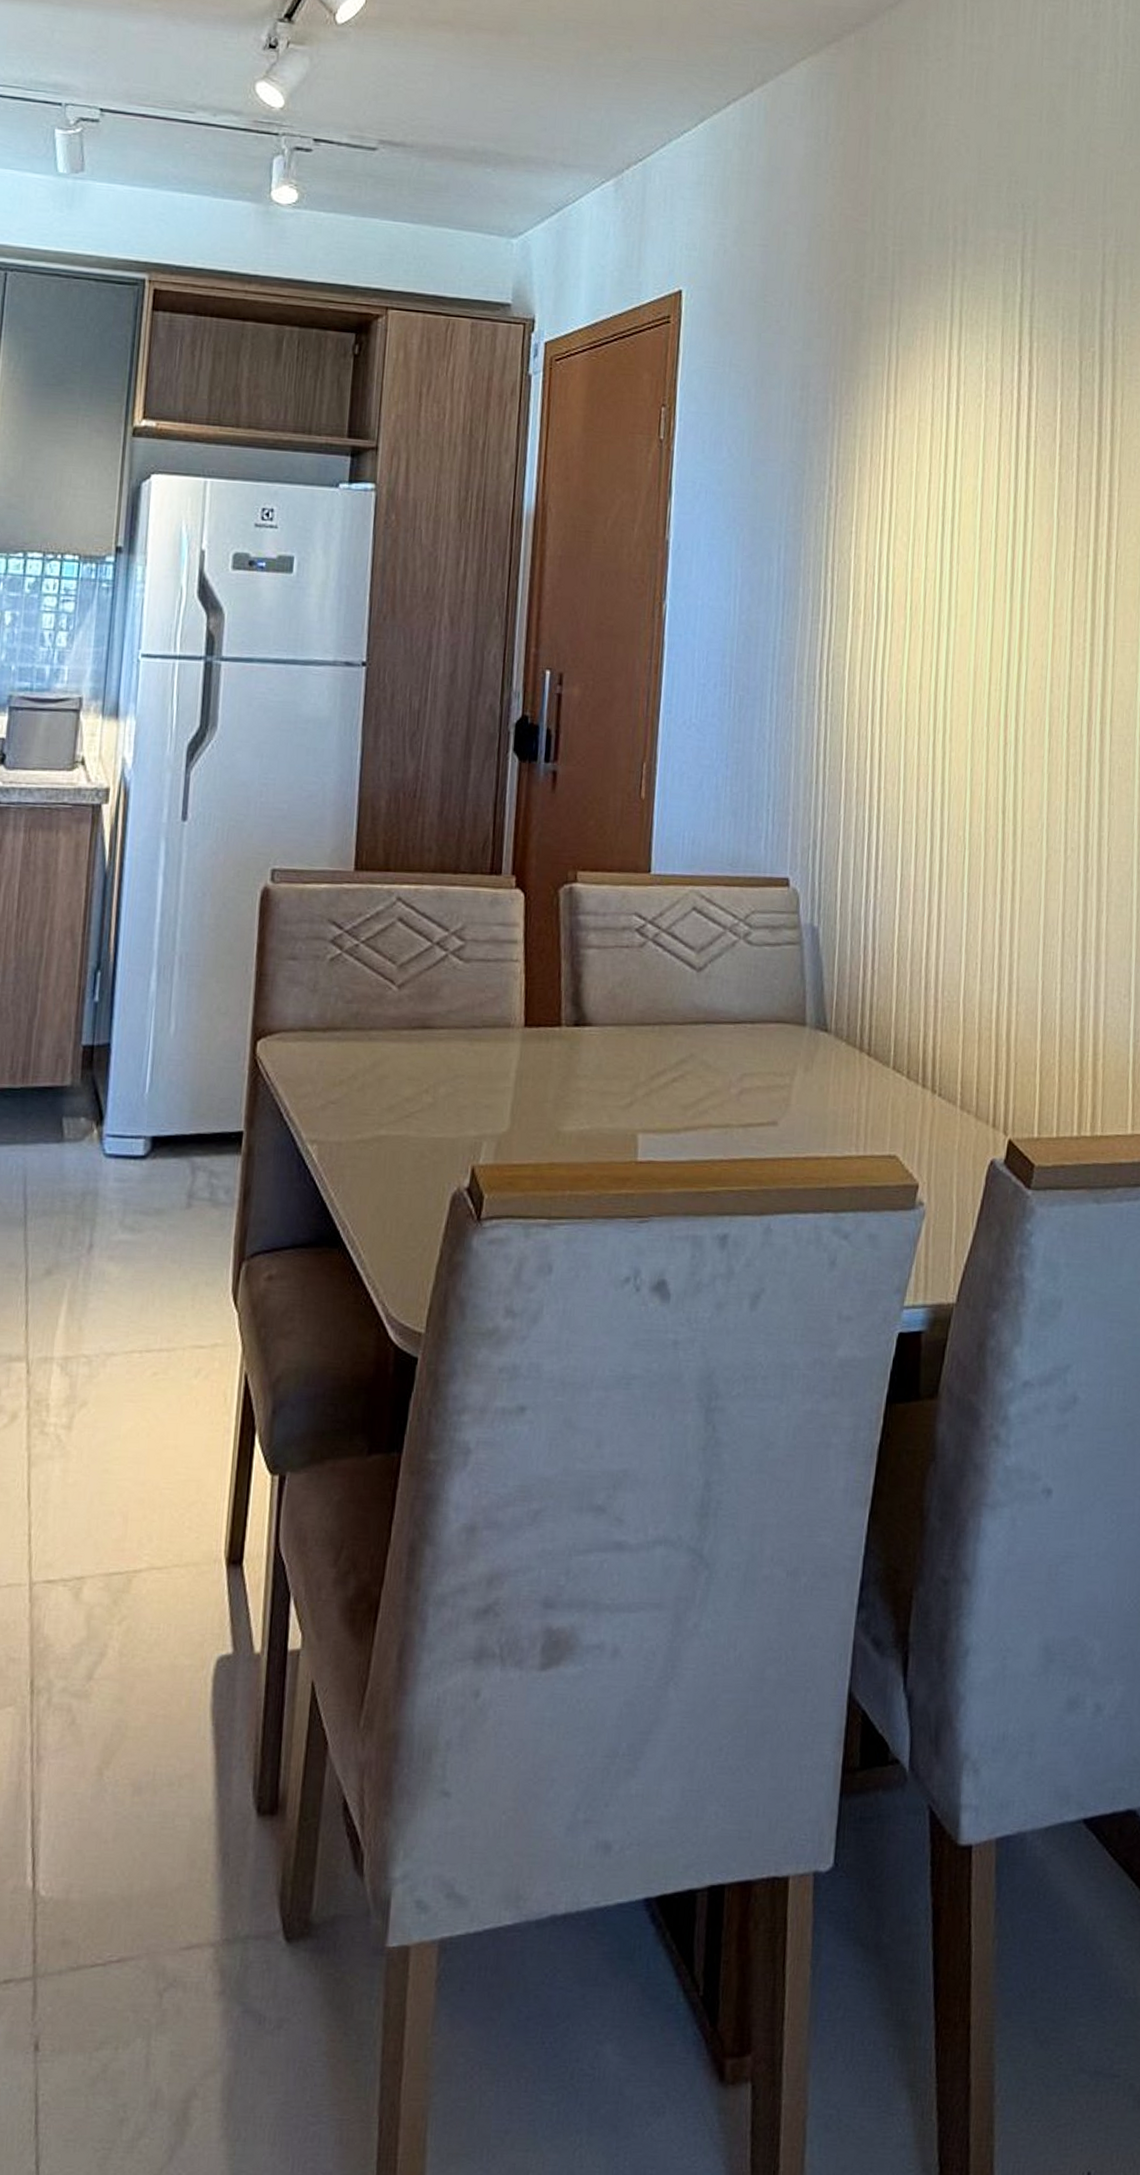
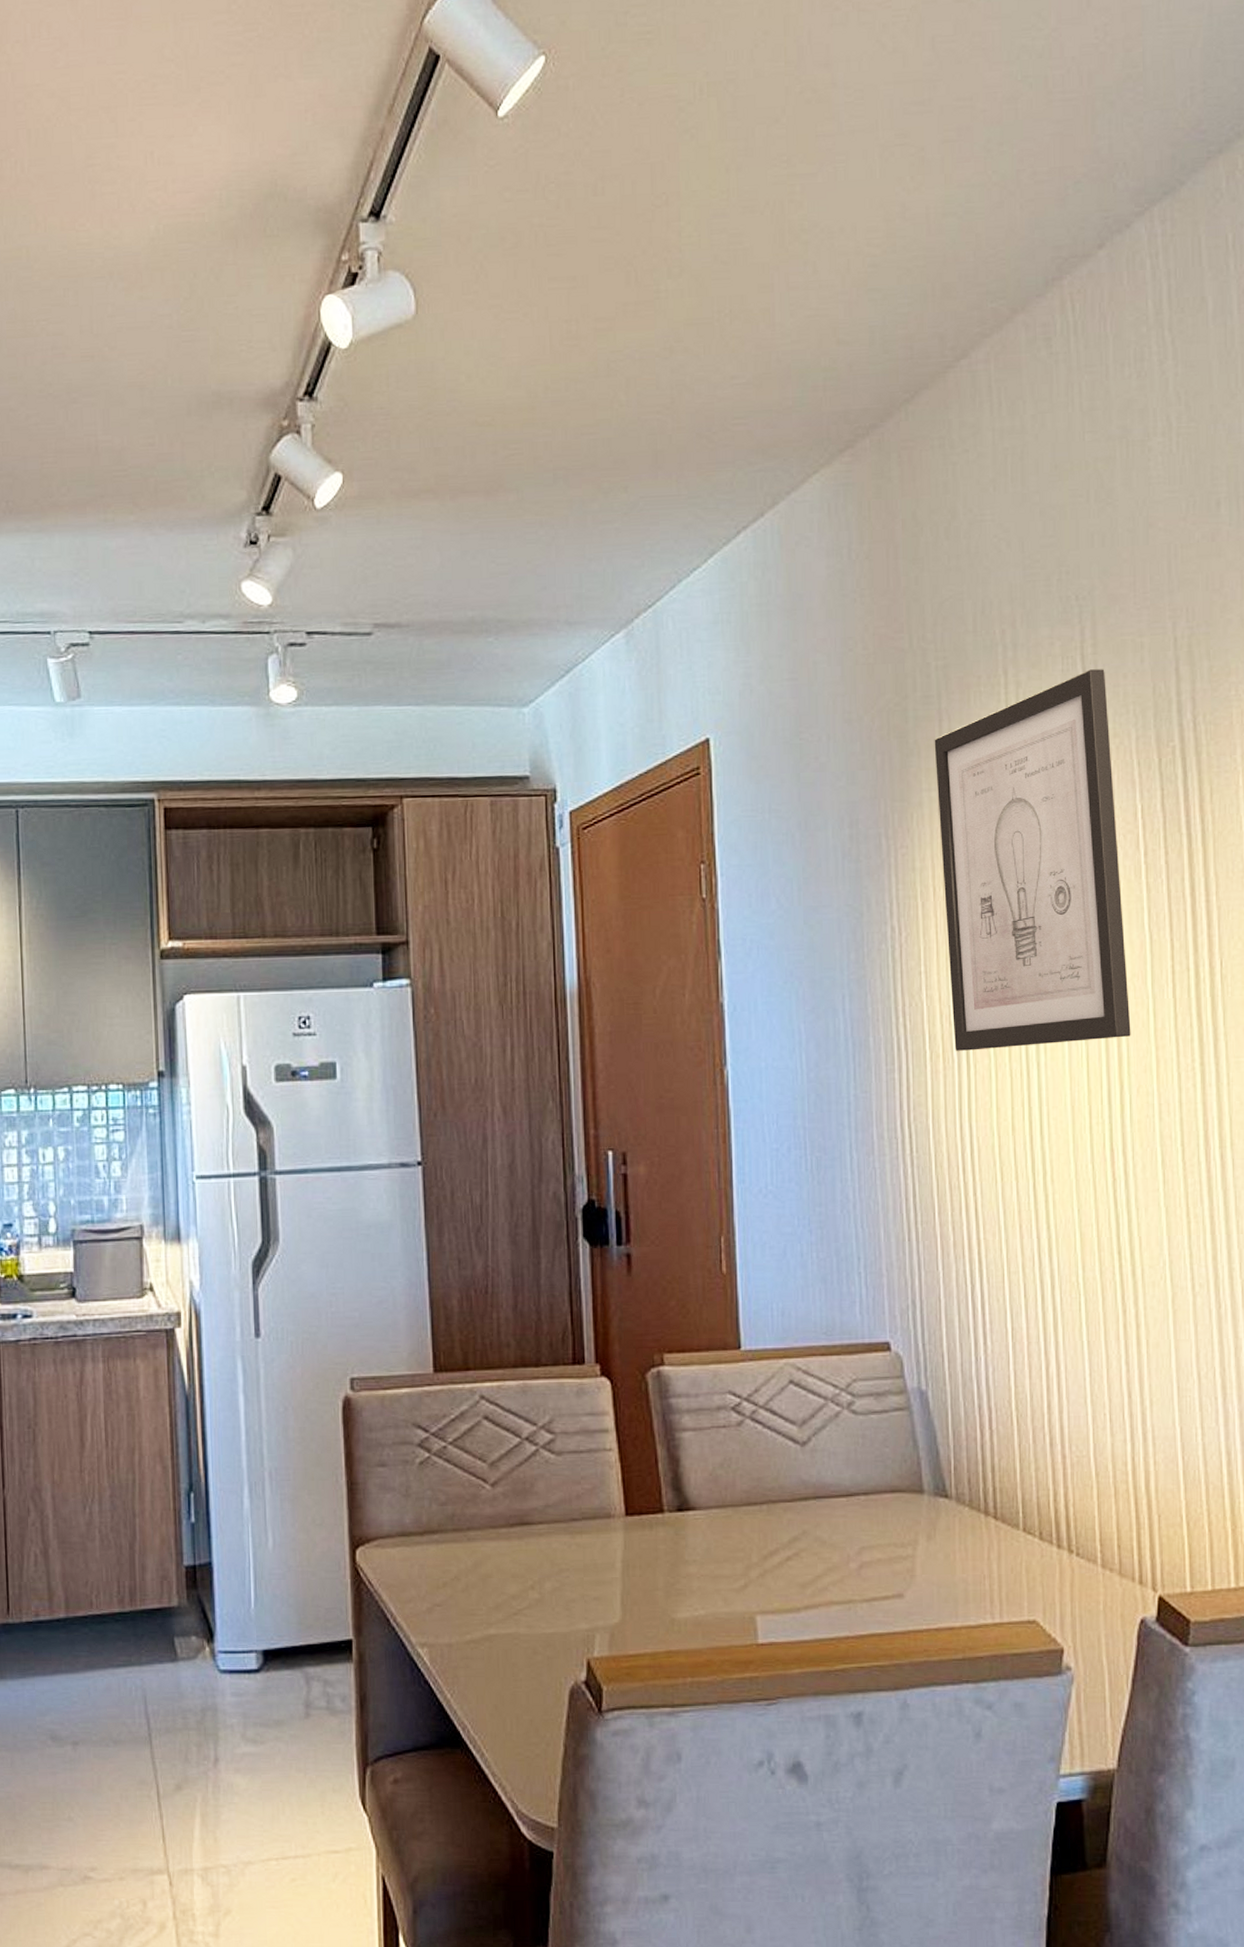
wall art: none [875,272,1041,613] -> present [934,669,1131,1051]

